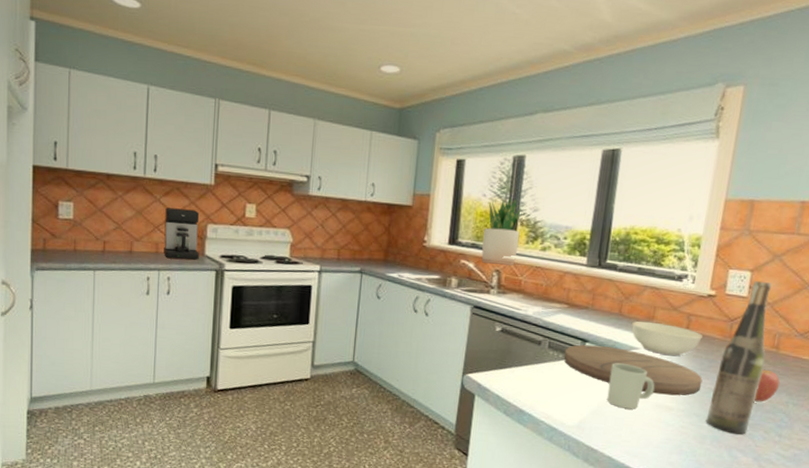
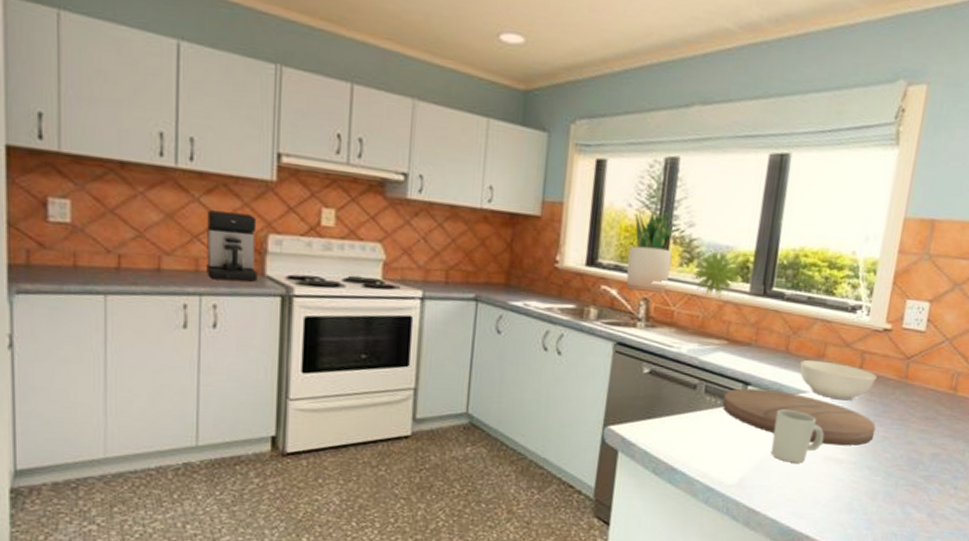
plant: none [536,227,580,270] -> present [691,247,743,298]
wine bottle: present [706,280,772,435] -> none [878,312,951,488]
fruit: present [754,369,781,402] -> none [929,413,958,451]

